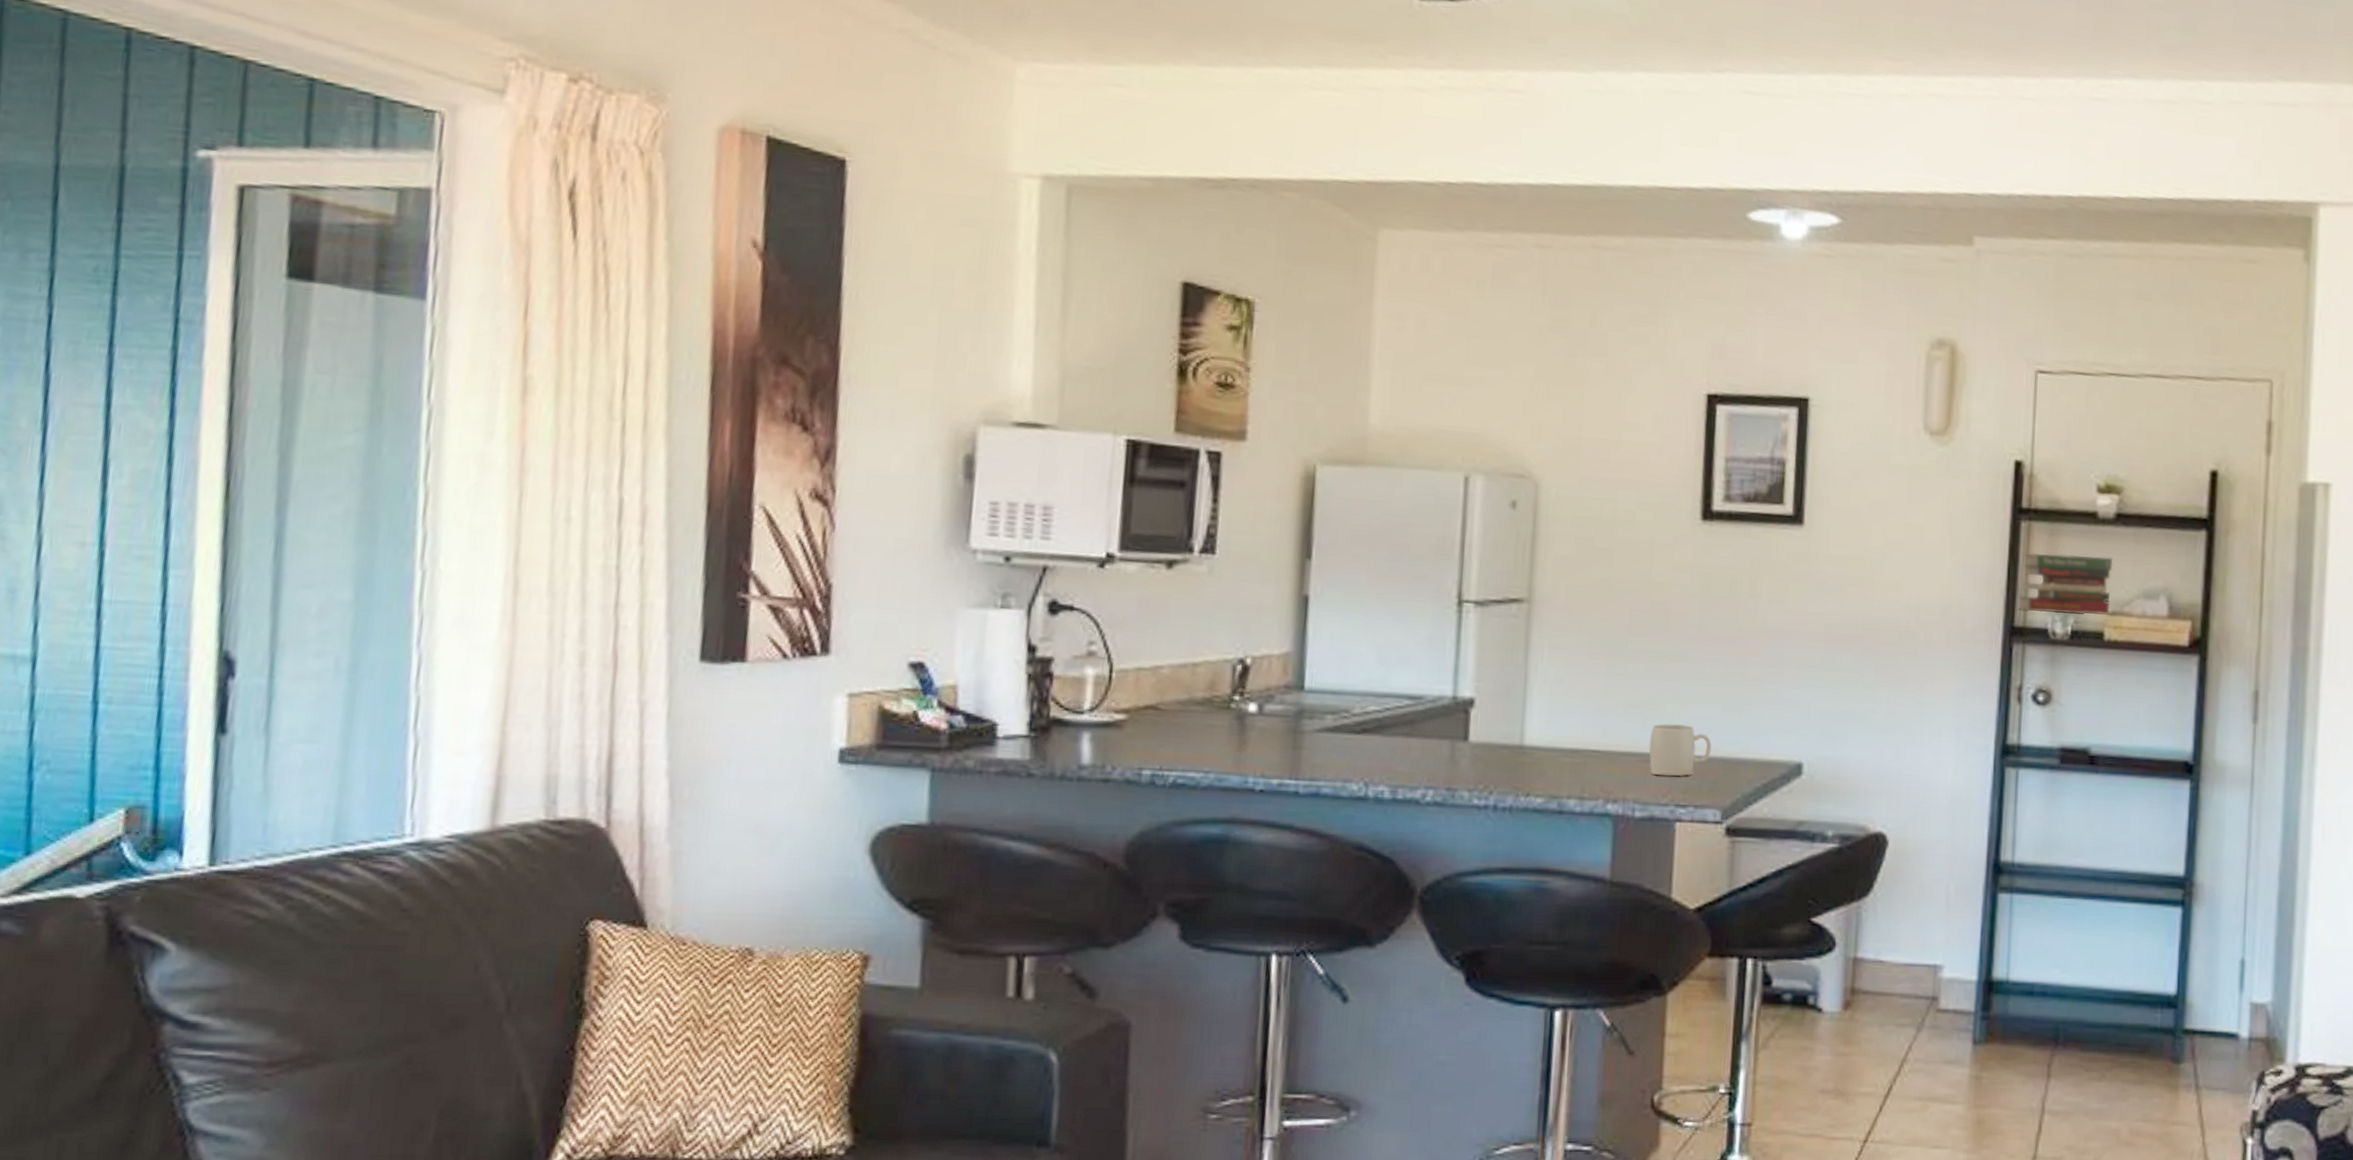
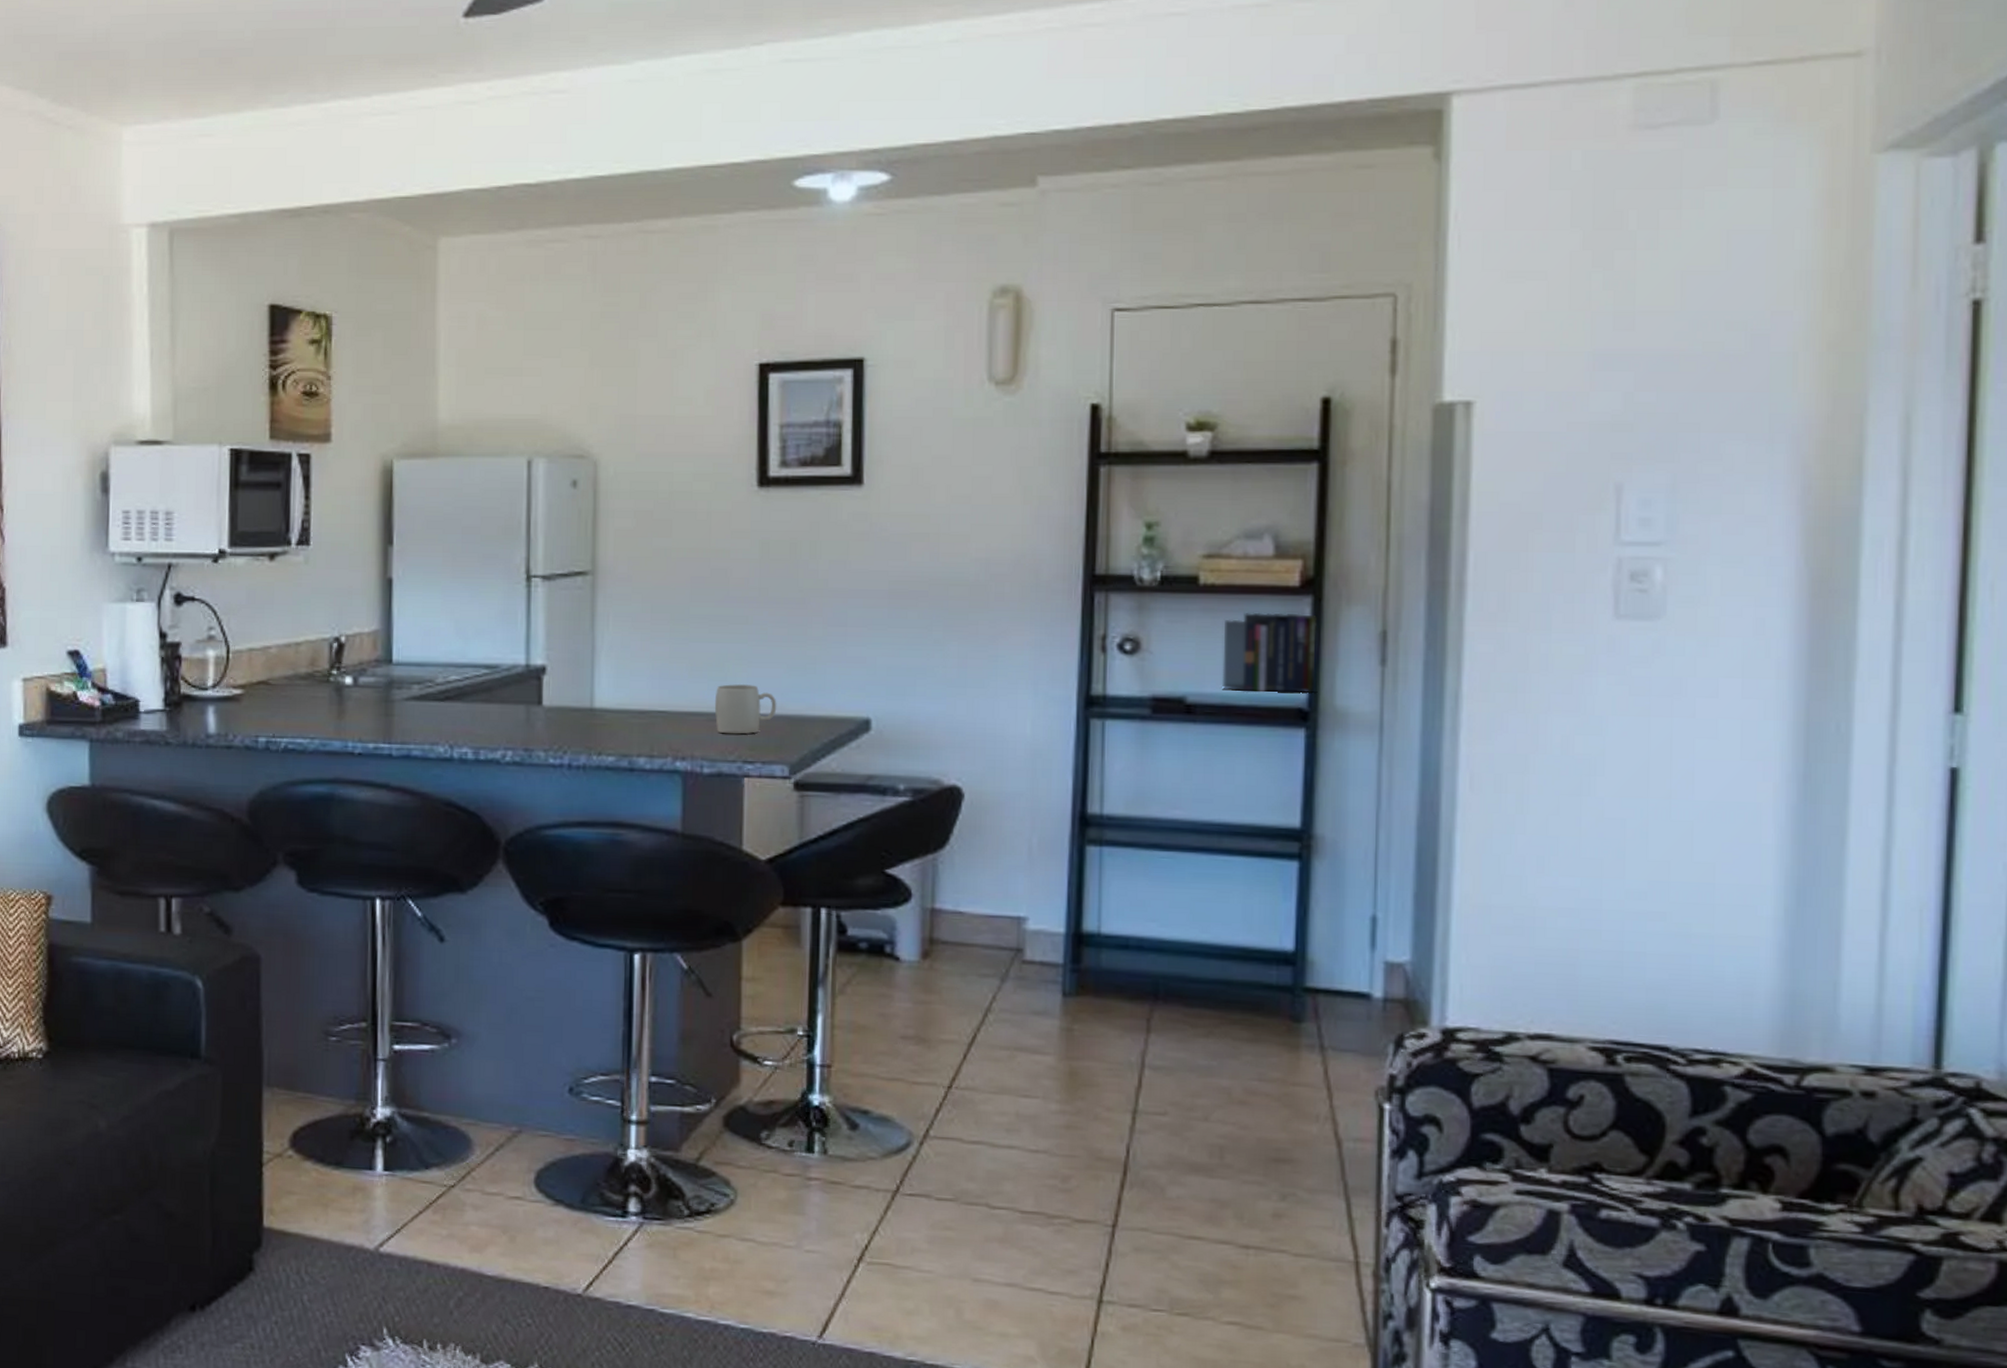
books: present [2018,553,2113,615] -> none [1099,497,1208,559]
books: none [2121,668,2202,748] -> present [1222,612,1317,694]

